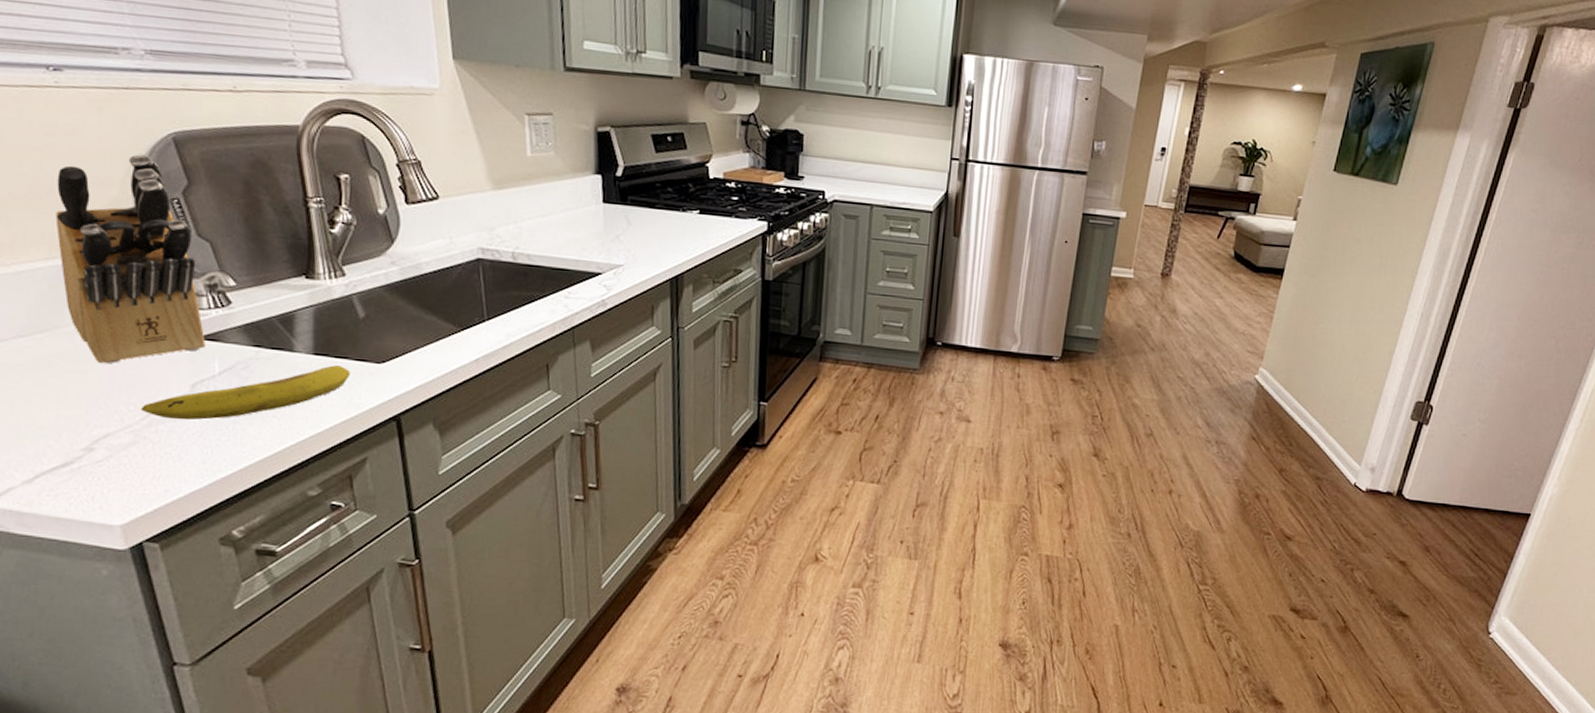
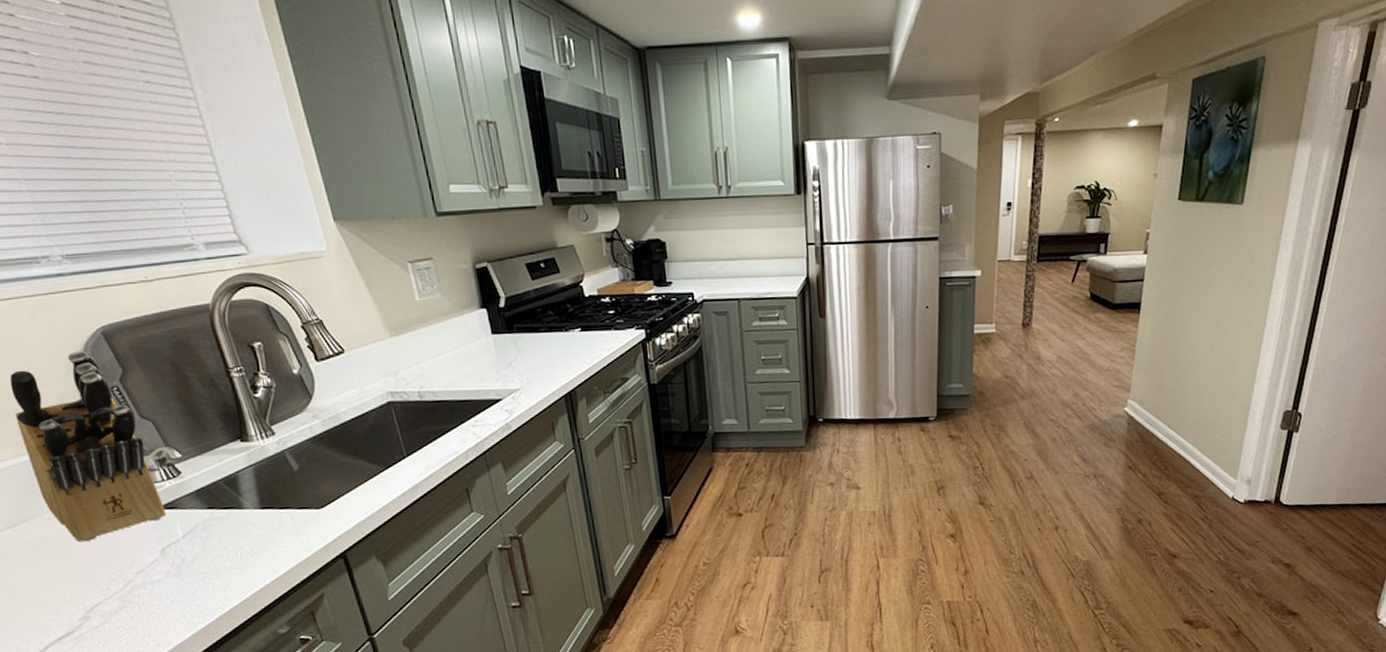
fruit: present [140,365,351,421] -> none [121,515,297,583]

